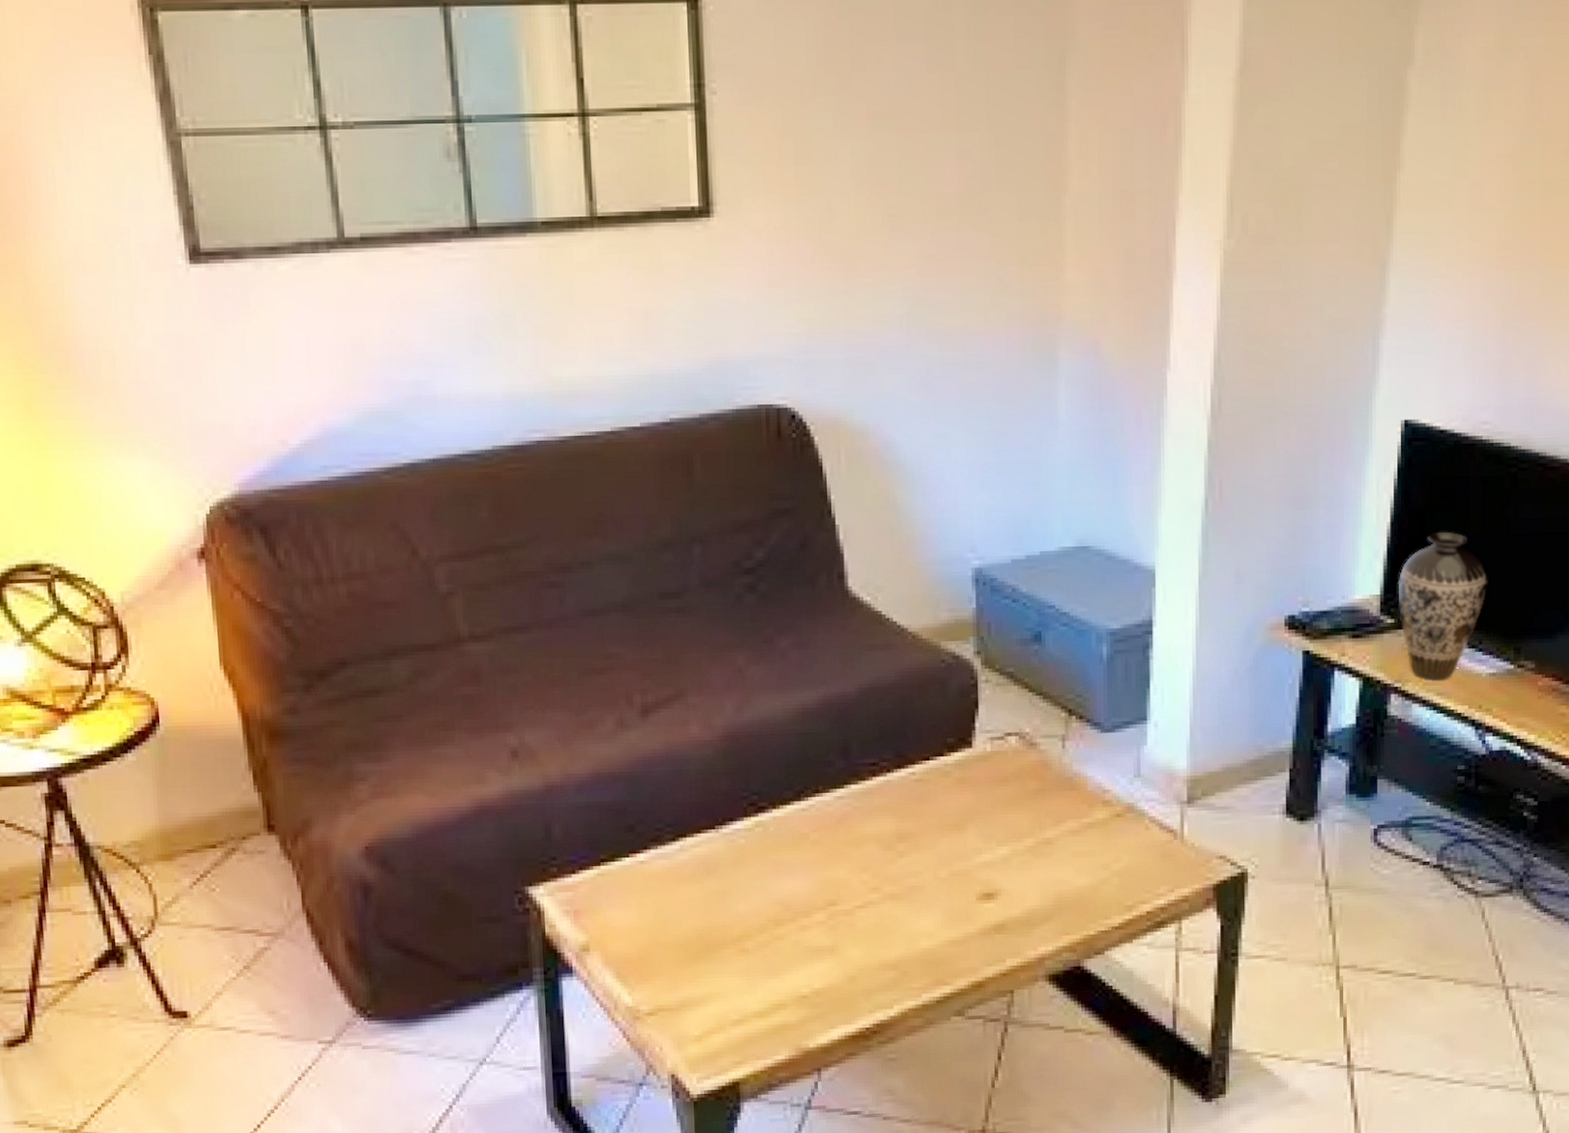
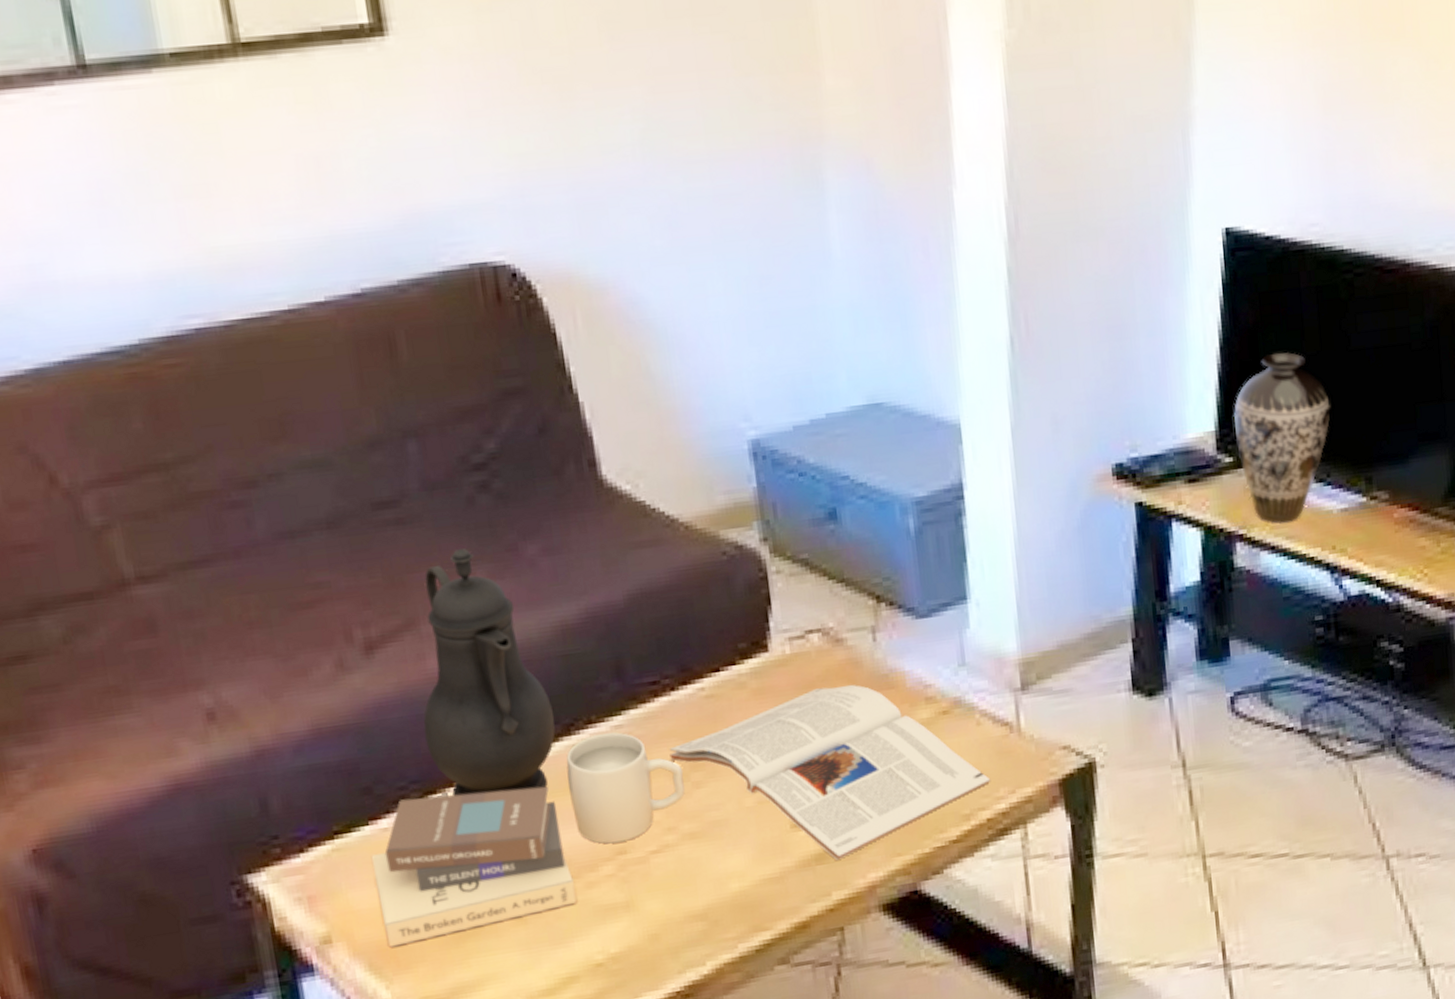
books: none [628,839,791,961] -> present [371,786,576,948]
coffeepot: none [681,637,788,843] -> present [423,548,555,797]
mug: none [793,801,891,896] -> present [566,732,685,844]
magazine: none [880,782,1154,932] -> present [669,684,991,860]

